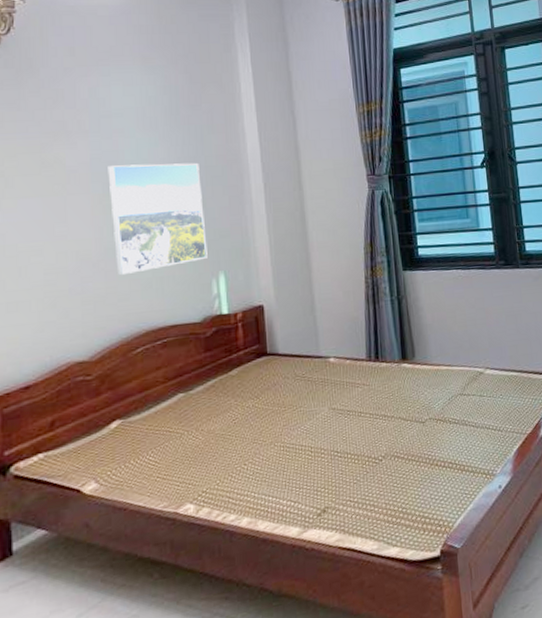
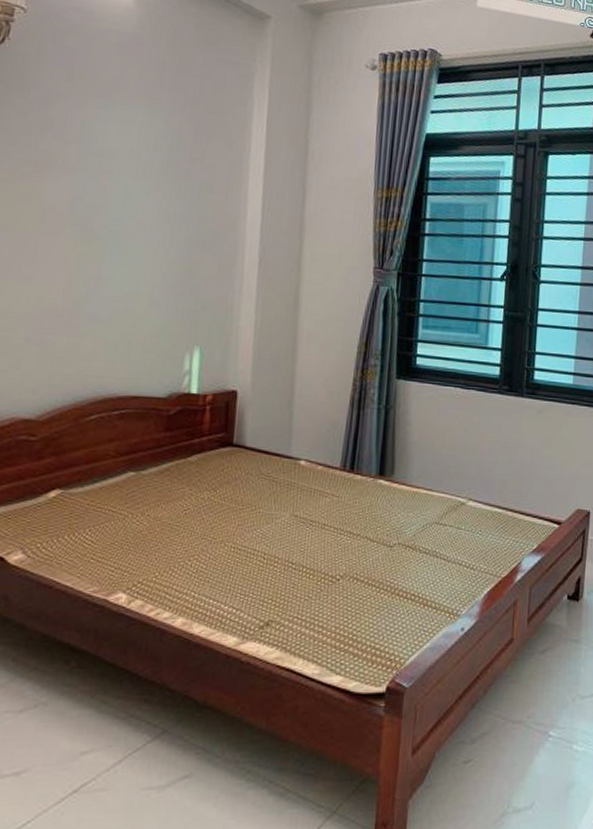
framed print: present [107,162,208,275] -> none [82,210,191,332]

